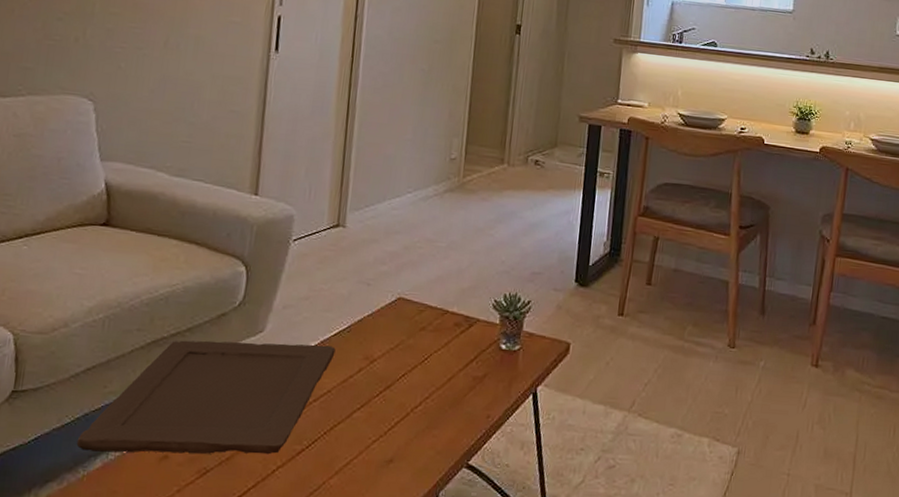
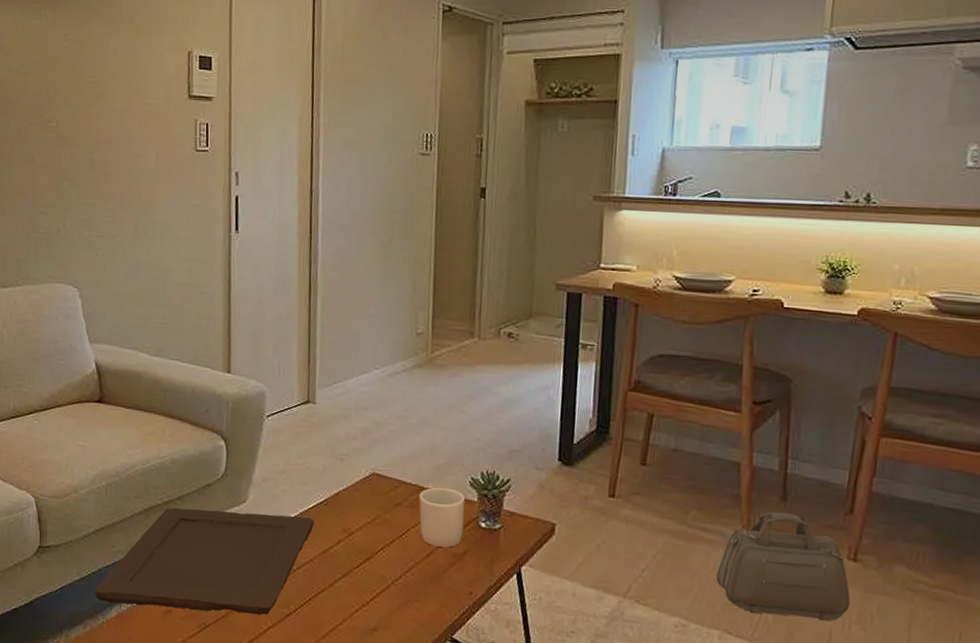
mug: none [442,310,488,371] -> present [419,487,466,548]
handbag: none [707,324,813,423] -> present [716,511,851,622]

